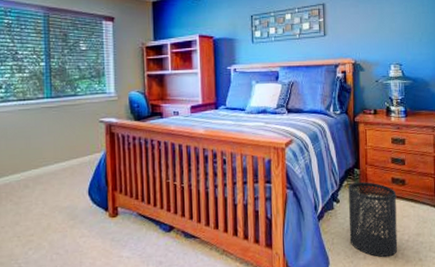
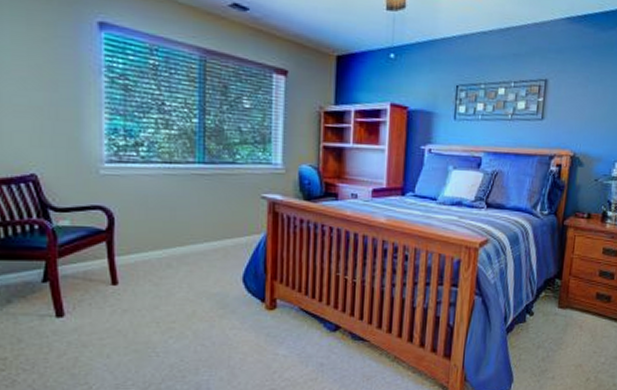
trash can: present [348,181,398,258] -> none [539,294,599,379]

